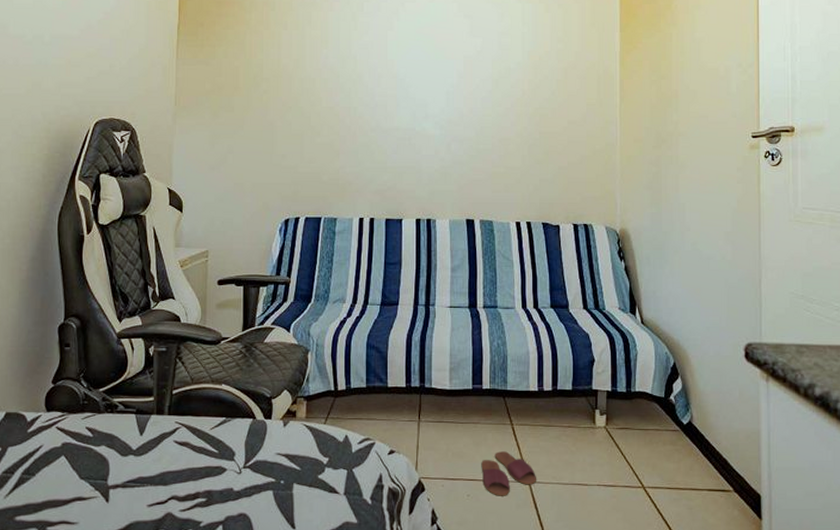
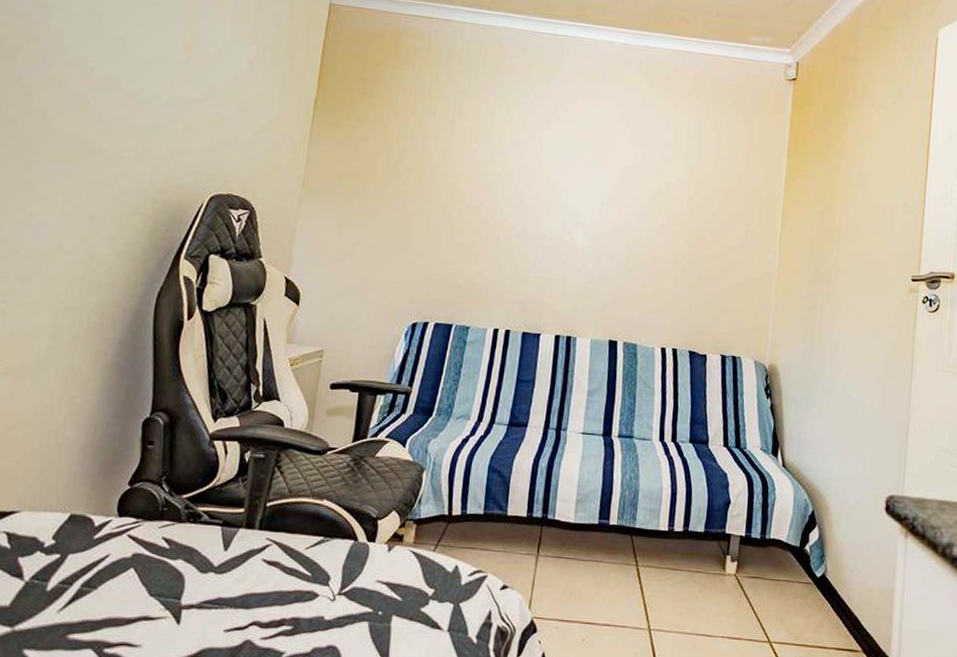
slippers: present [481,451,536,496] -> none [599,594,658,643]

